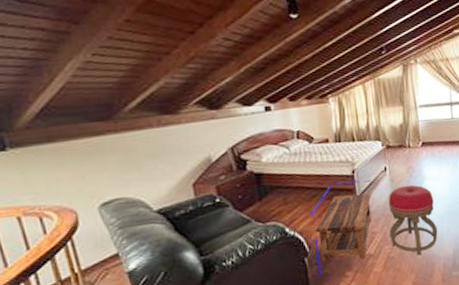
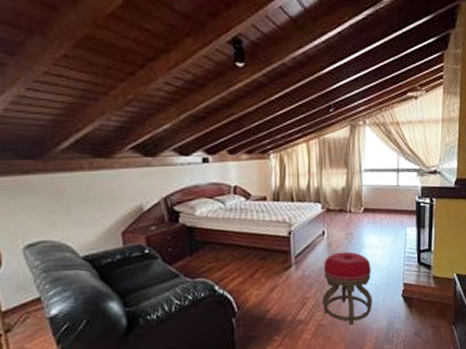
coffee table: present [310,179,372,276] -> none [241,240,308,337]

